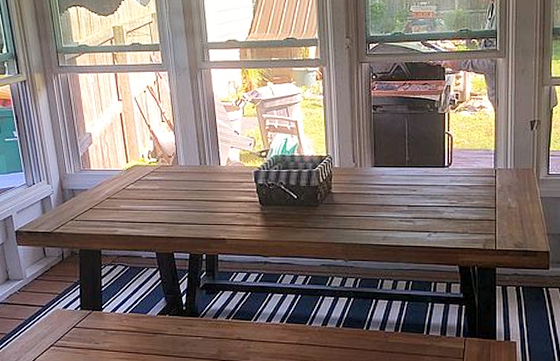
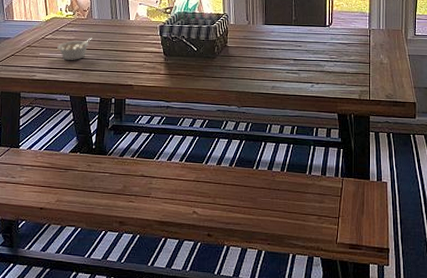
legume: none [140,187,179,214] -> present [57,38,92,61]

